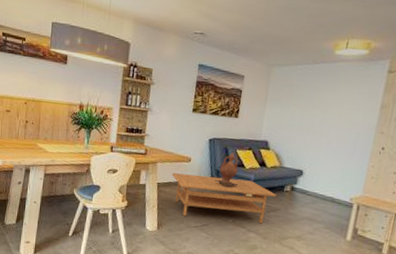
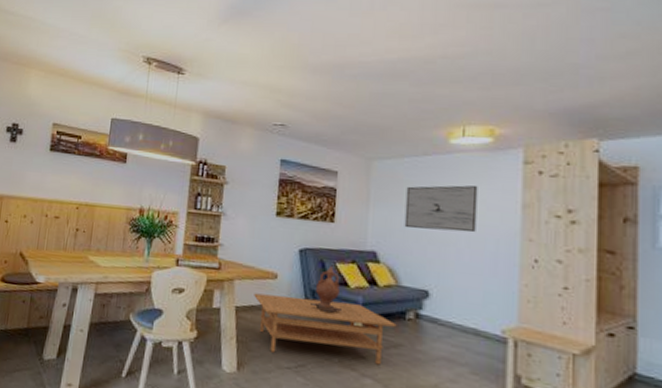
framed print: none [291,89,351,127] -> present [404,185,478,233]

